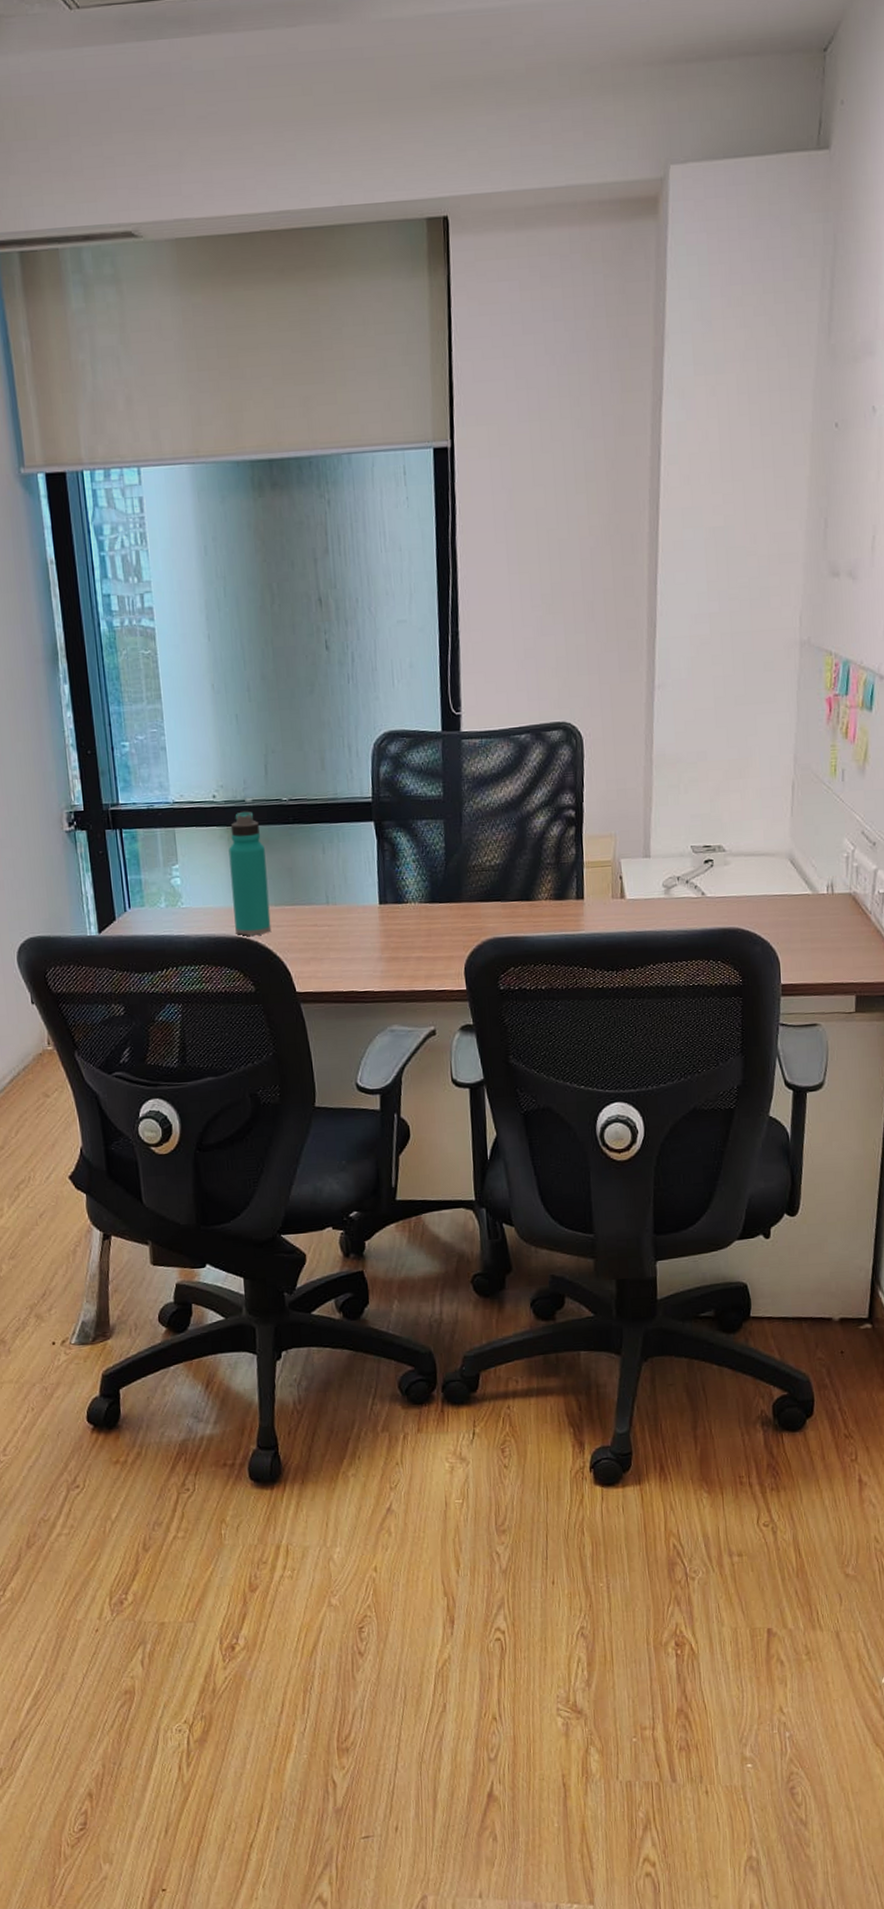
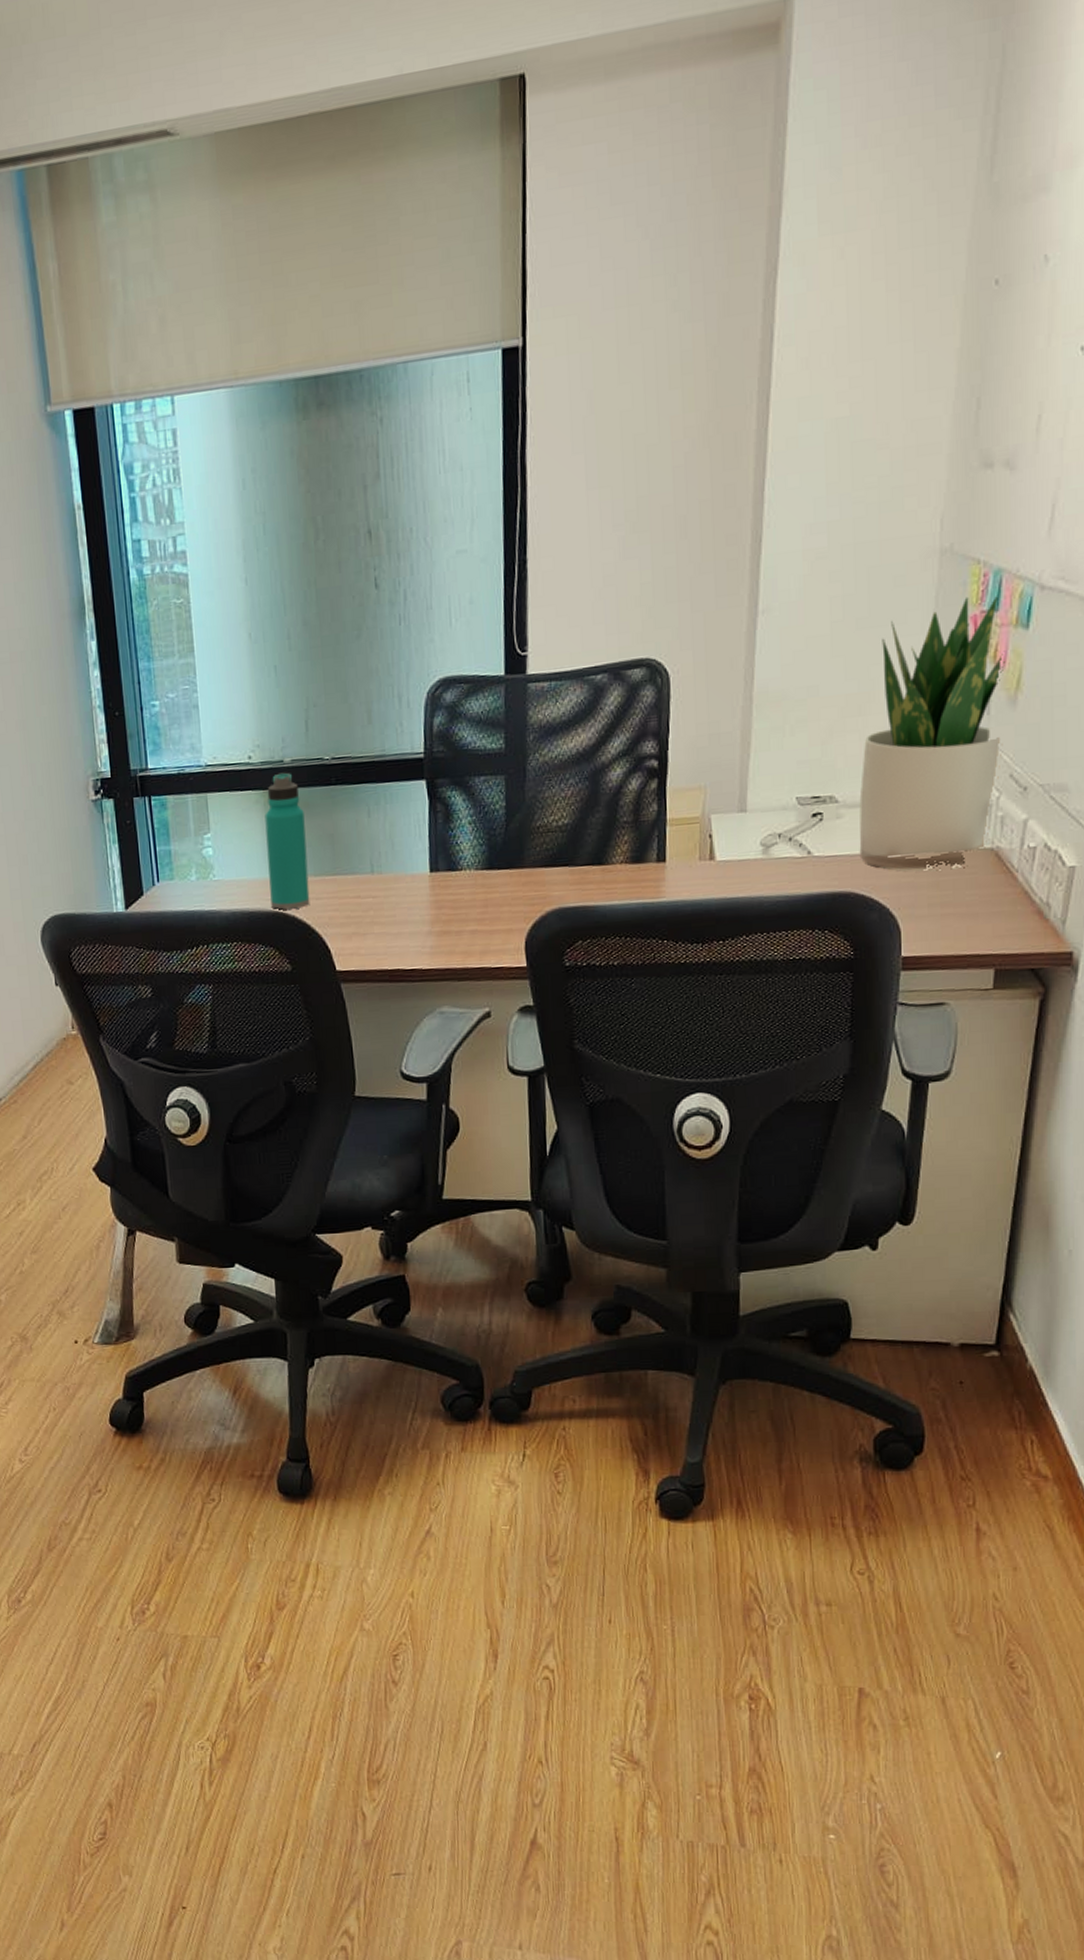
planter: none [742,682,856,912] -> present [859,596,1005,872]

